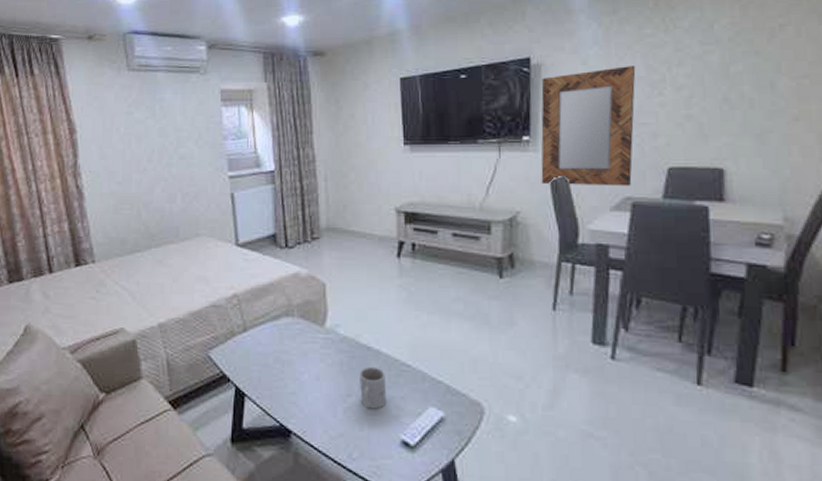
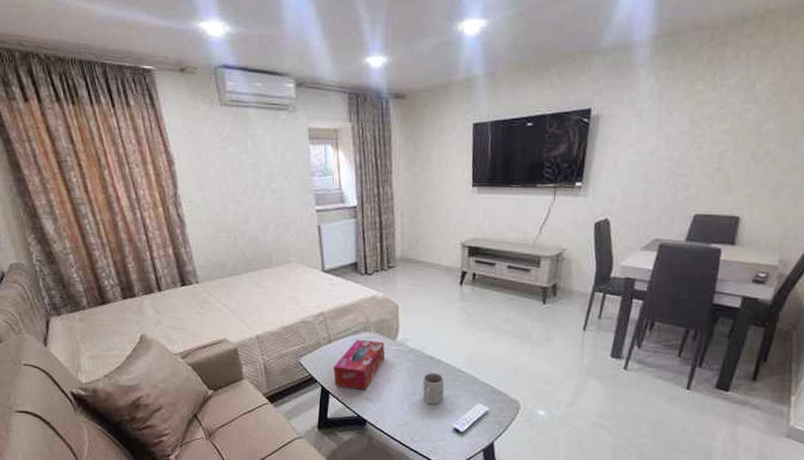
tissue box: none [250,326,312,391] -> present [333,339,385,390]
home mirror: present [541,65,636,186] -> none [587,119,682,230]

